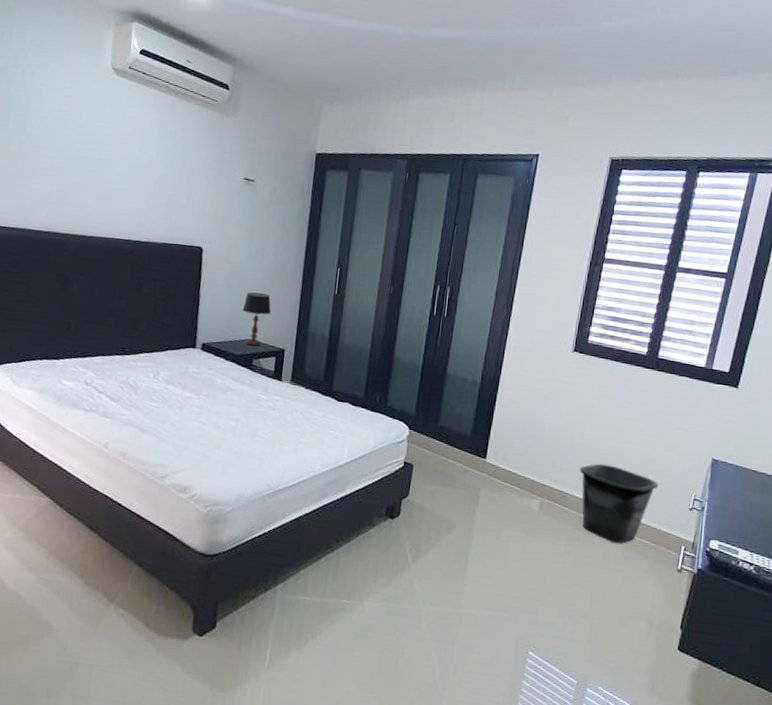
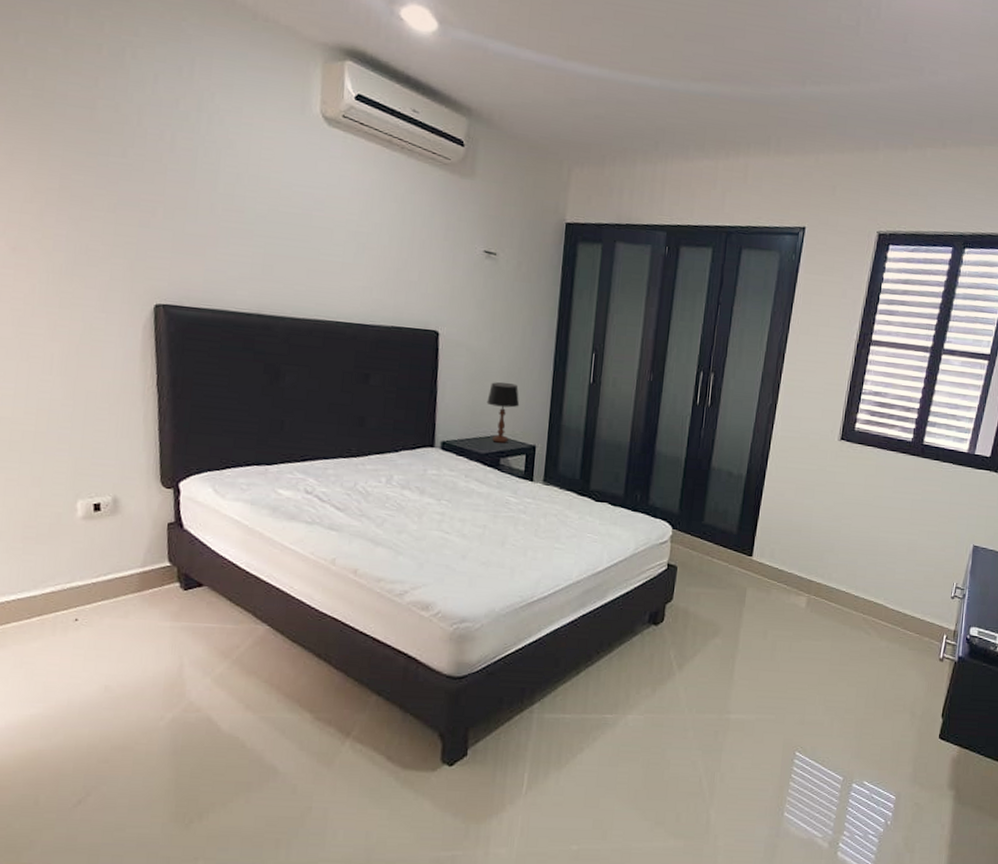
waste bin: present [580,463,659,544] -> none [846,556,923,636]

